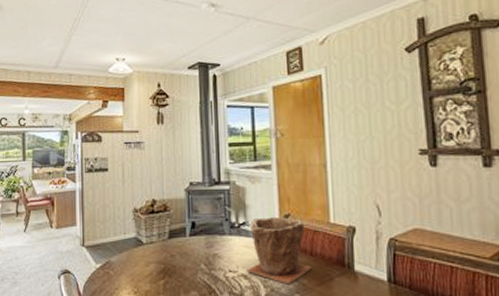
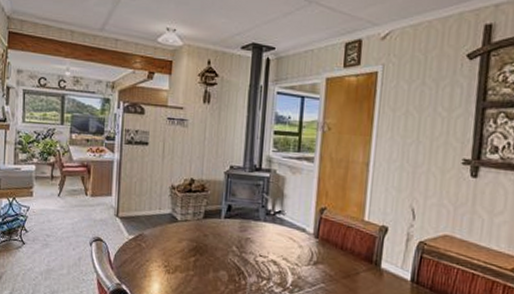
plant pot: present [247,217,312,285] -> none [277,207,340,275]

